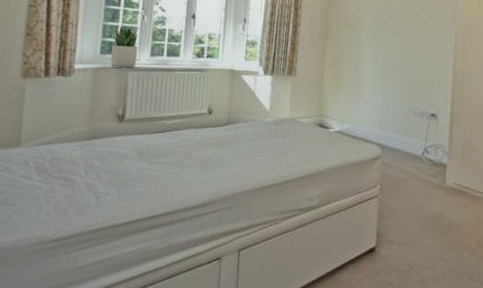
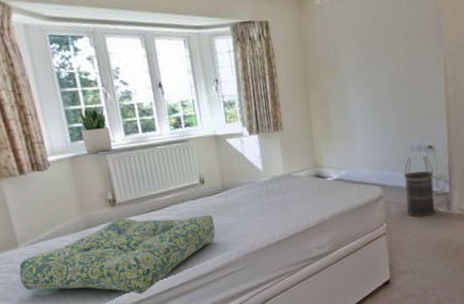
seat cushion: none [10,133,212,217] -> present [19,214,216,294]
basket: none [402,122,434,186] -> present [404,156,435,217]

